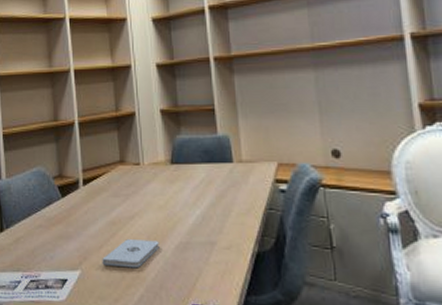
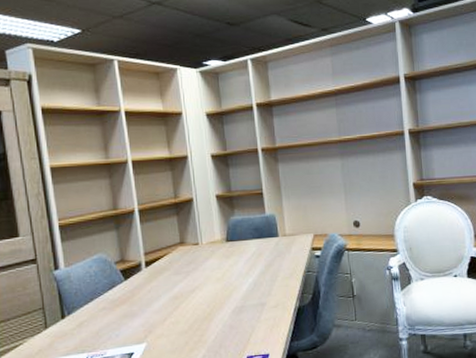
notepad: present [102,239,160,269] -> none [166,308,218,335]

